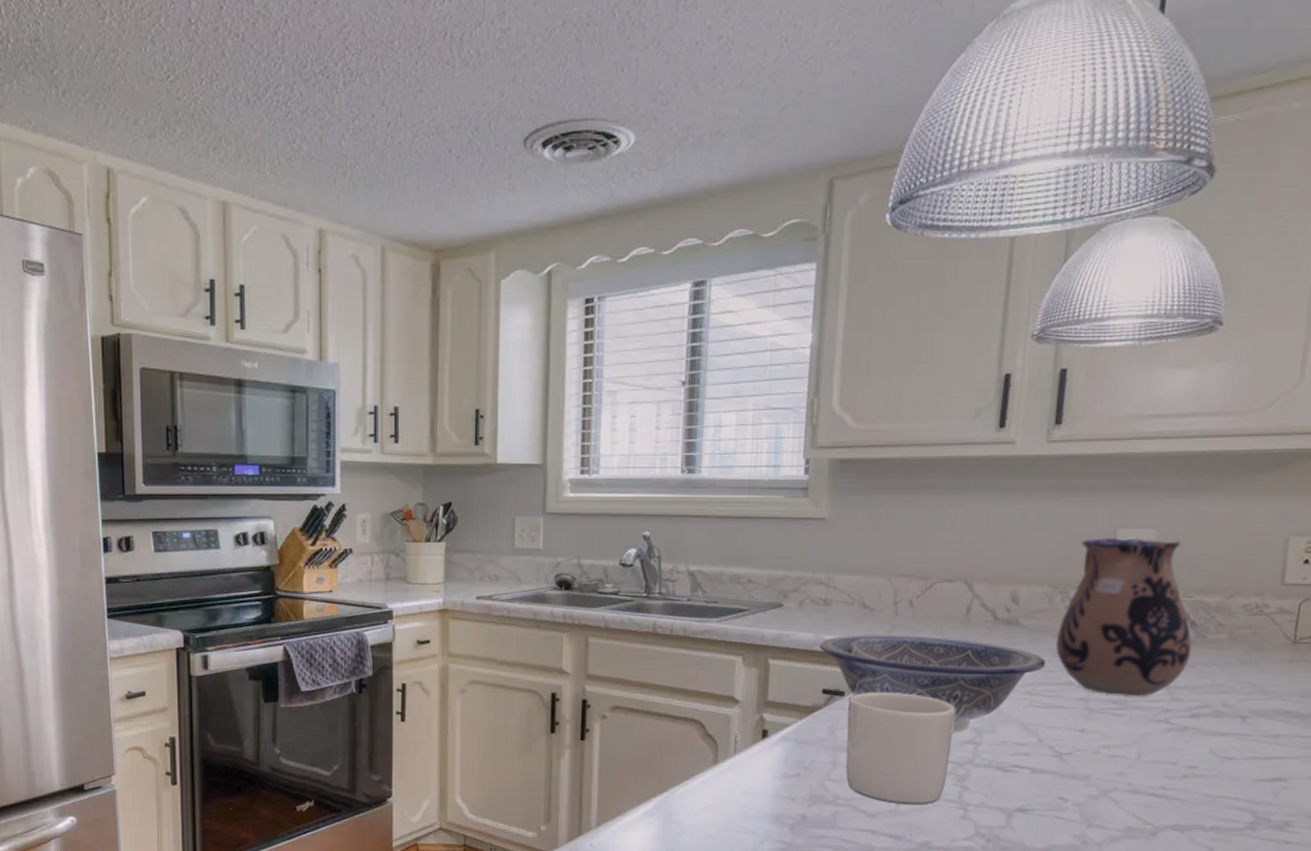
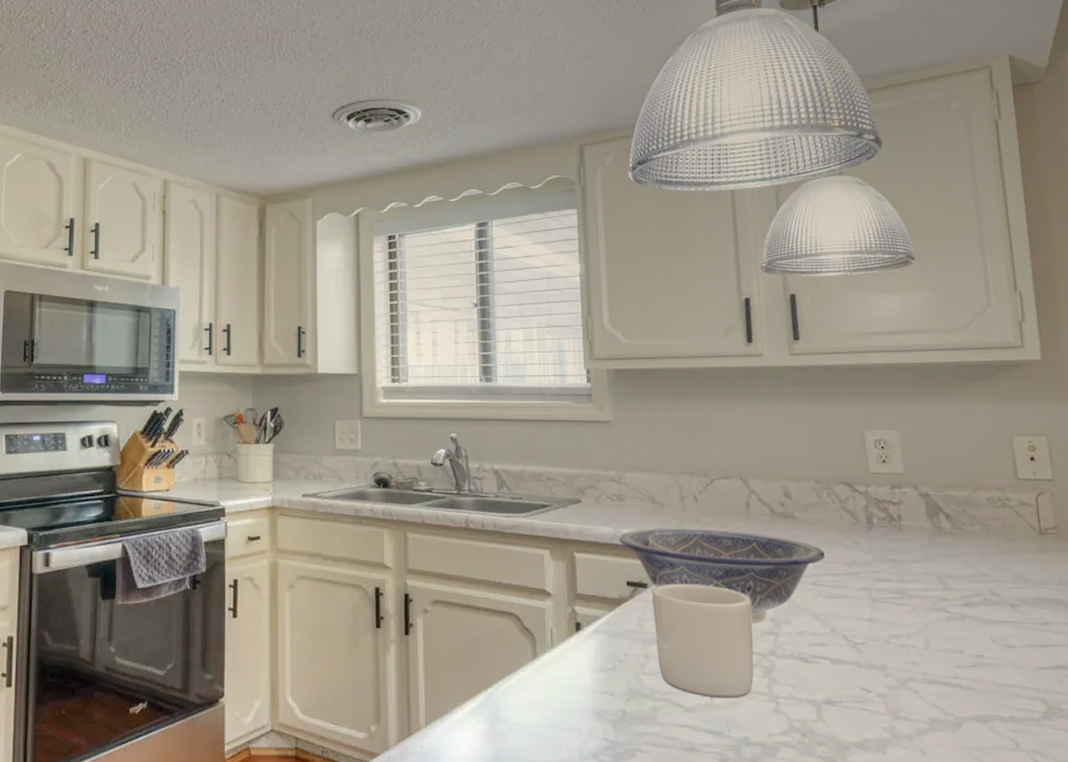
ceramic pitcher: present [1055,537,1192,697] -> none [830,437,953,586]

